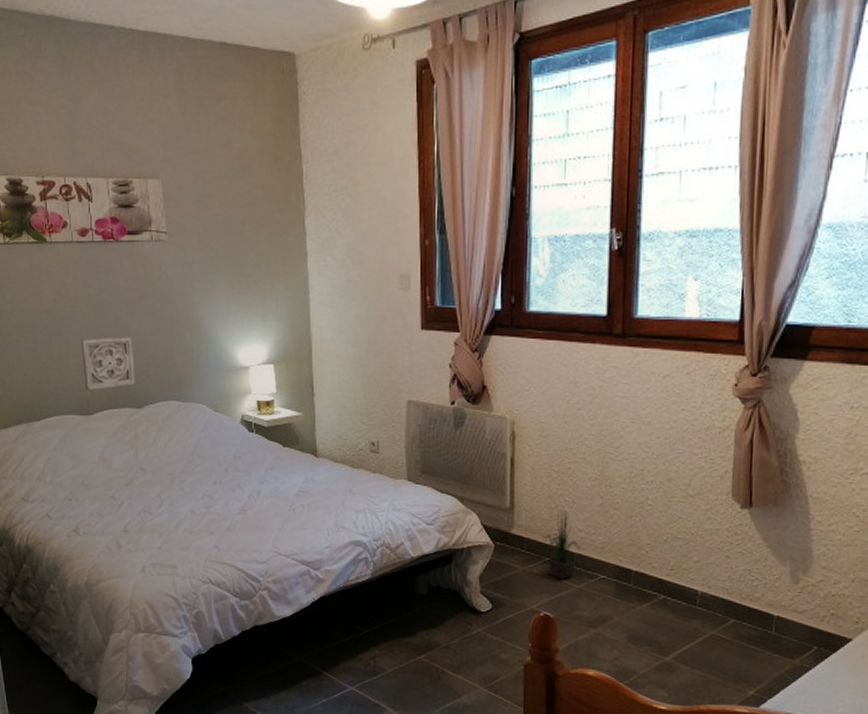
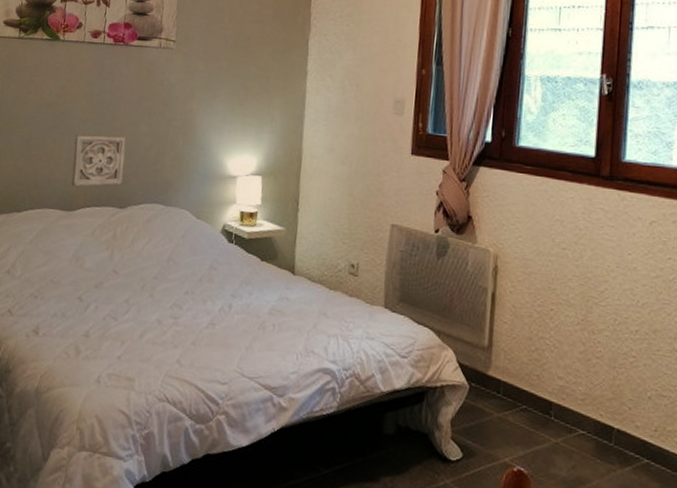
potted plant: present [542,510,582,580] -> none [519,354,561,432]

